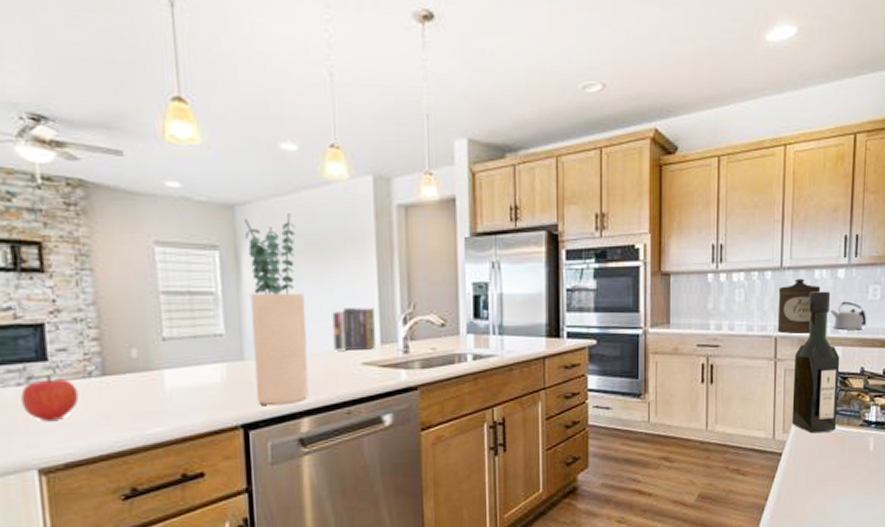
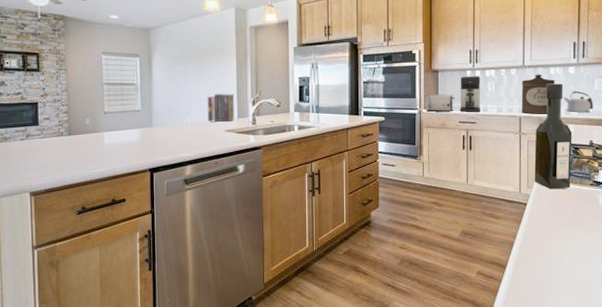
fruit: present [21,376,79,422] -> none [23,135,55,163]
vase: present [245,213,309,406] -> none [155,33,191,157]
toaster: none [653,305,693,333] -> present [426,93,456,113]
coffee maker: none [698,281,726,333] -> present [460,76,481,113]

